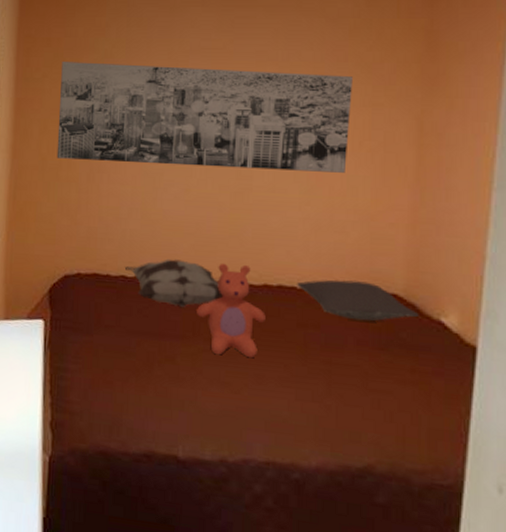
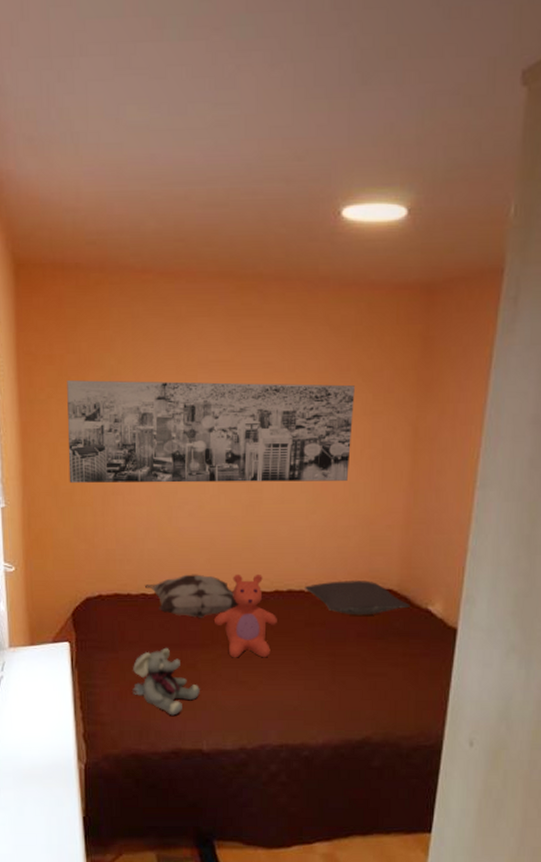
plush elephant: none [105,335,178,413] -> present [132,647,200,716]

